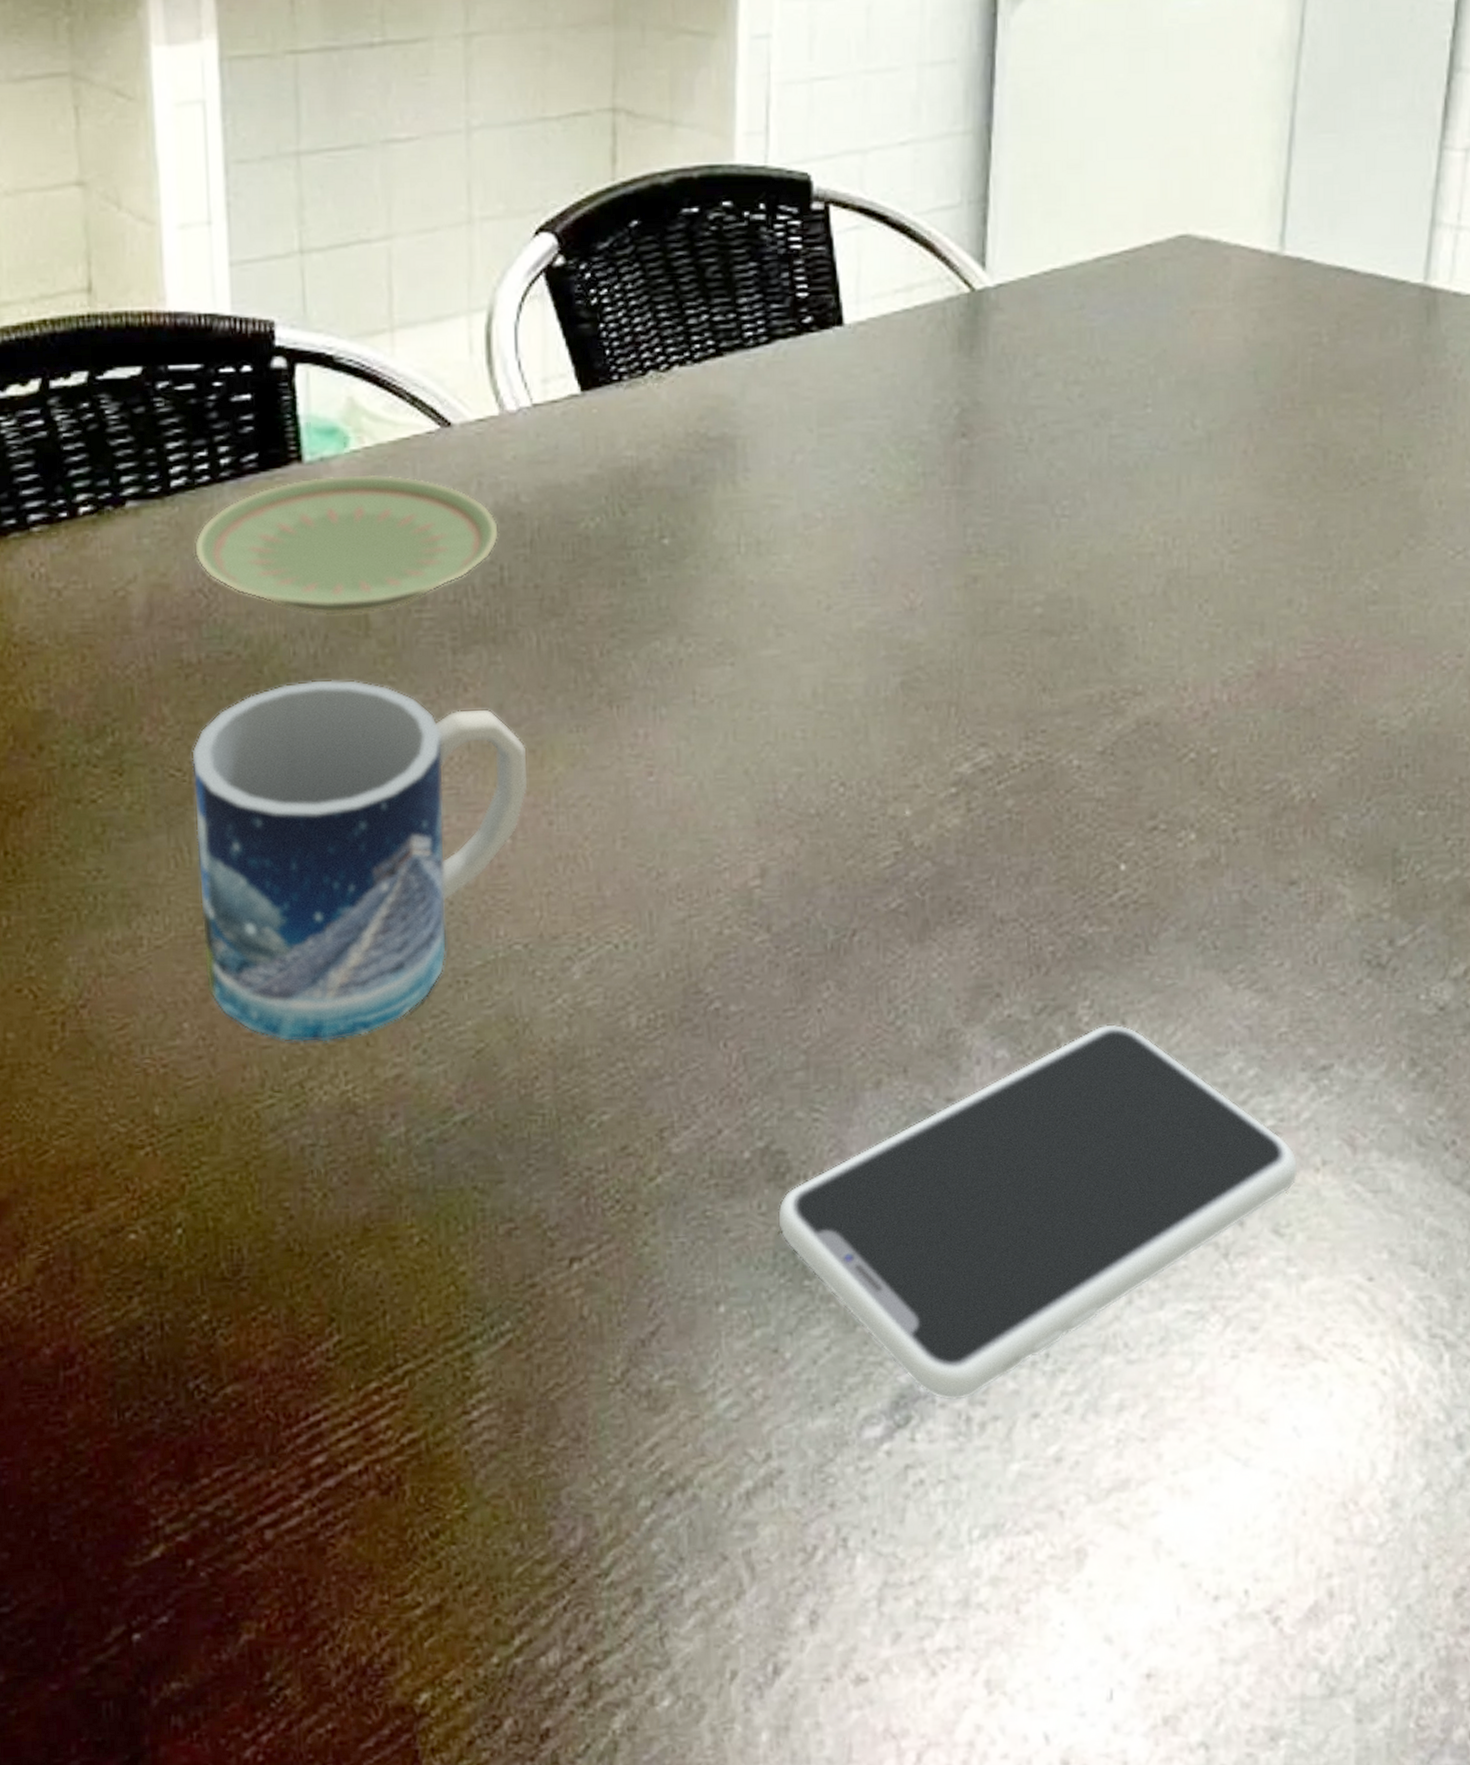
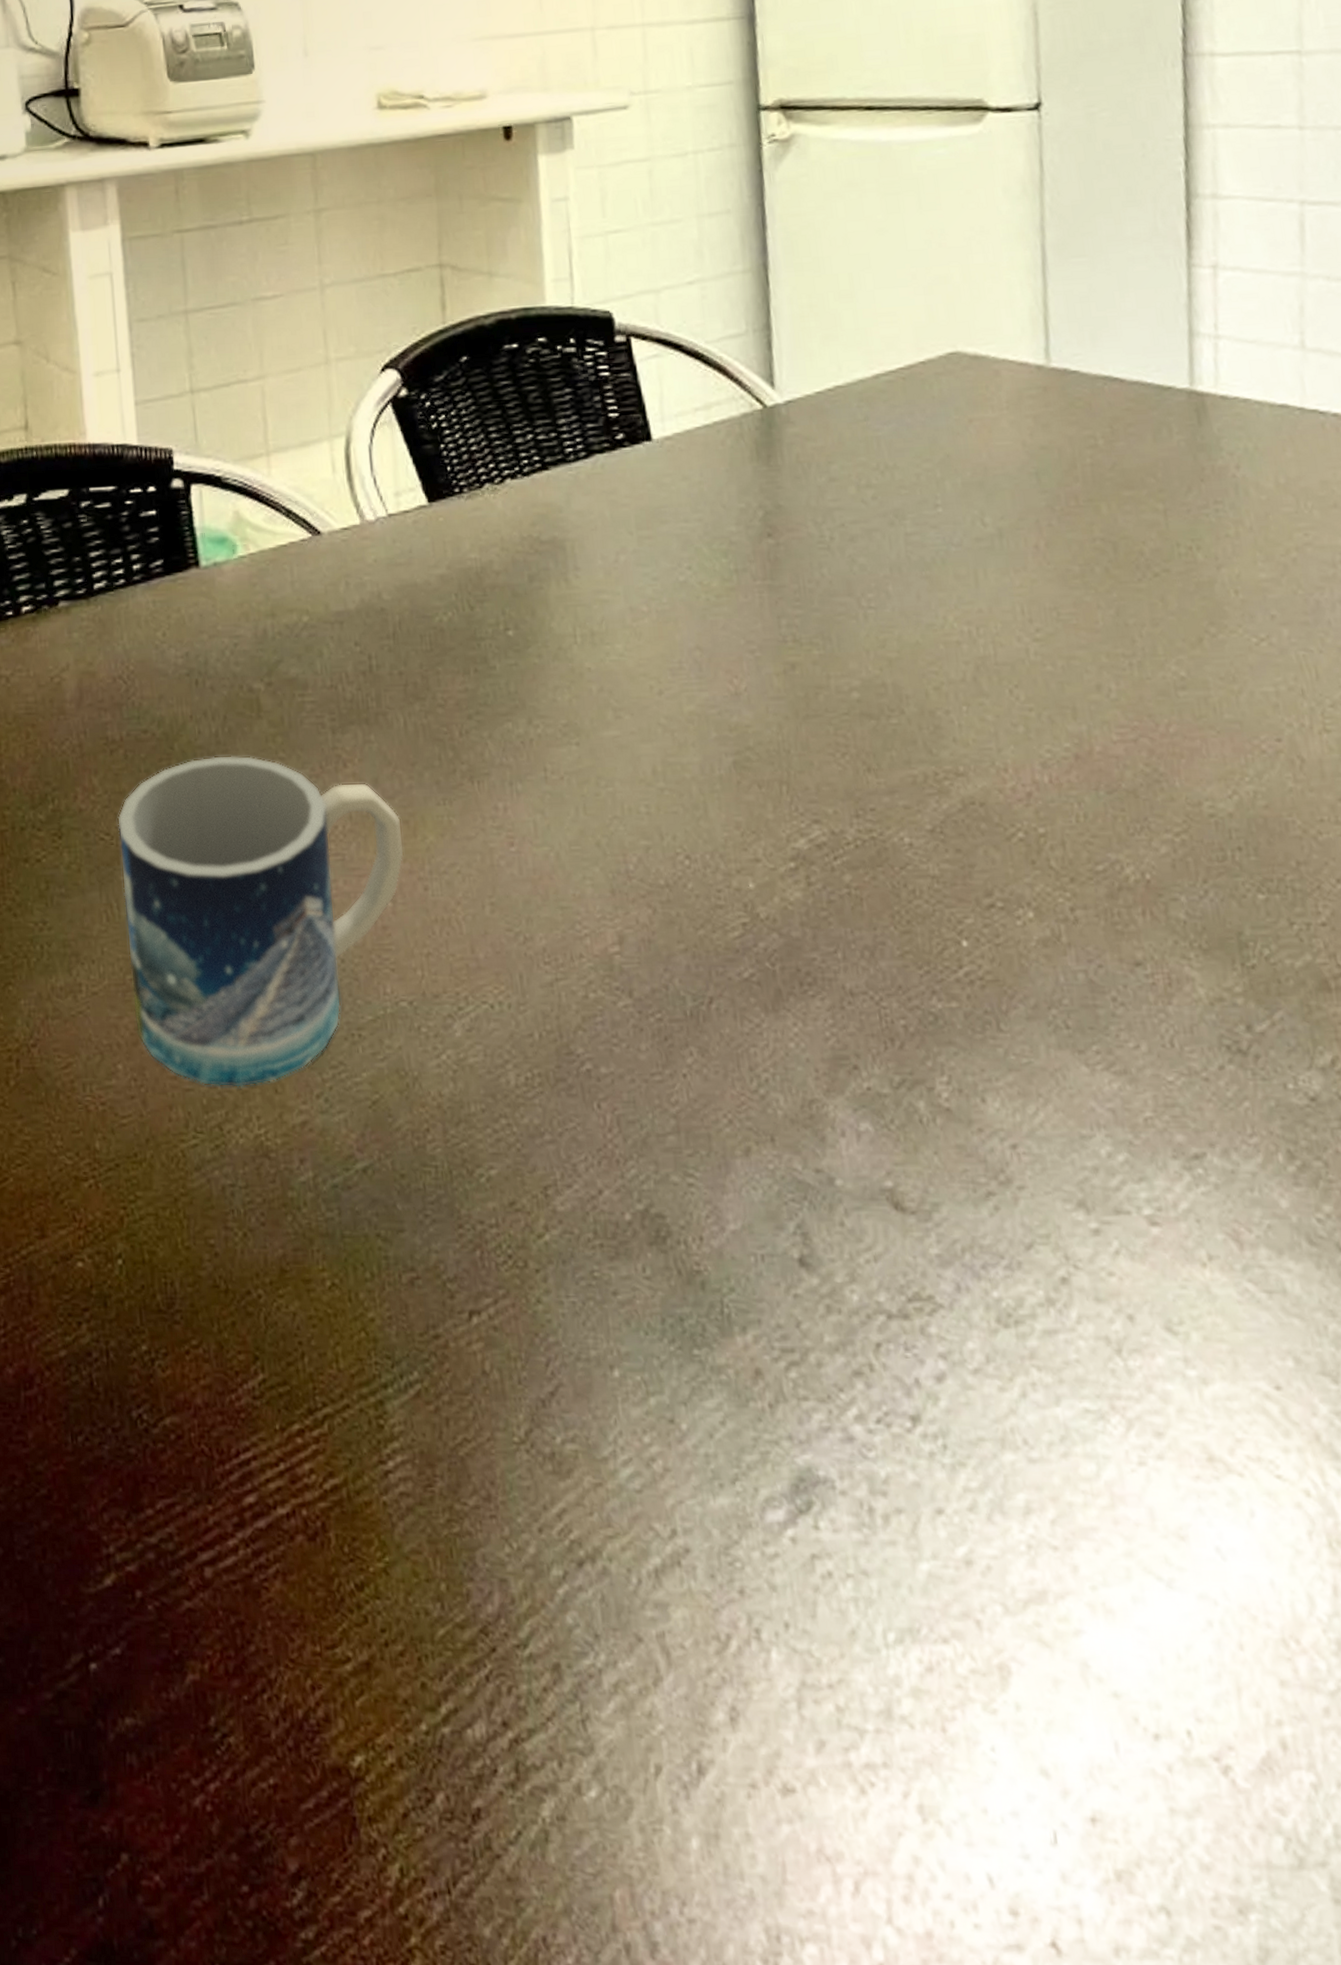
plate: present [195,473,500,616] -> none [114,576,367,699]
smartphone: present [777,1024,1299,1401] -> none [661,1101,1185,1489]

